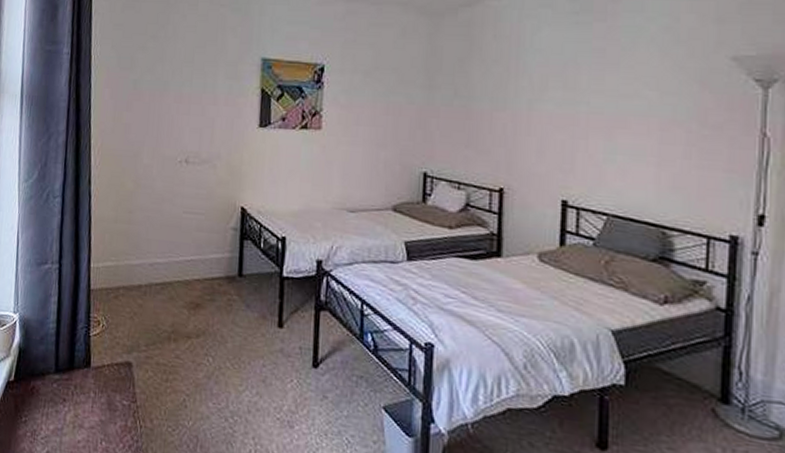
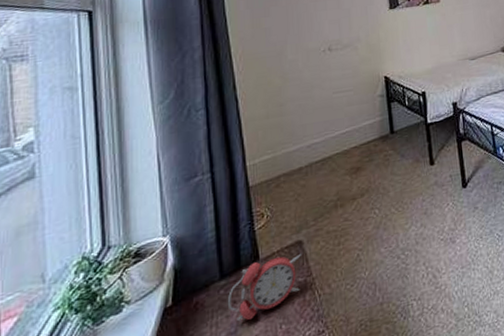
alarm clock: none [58,368,130,423] -> present [227,253,302,322]

